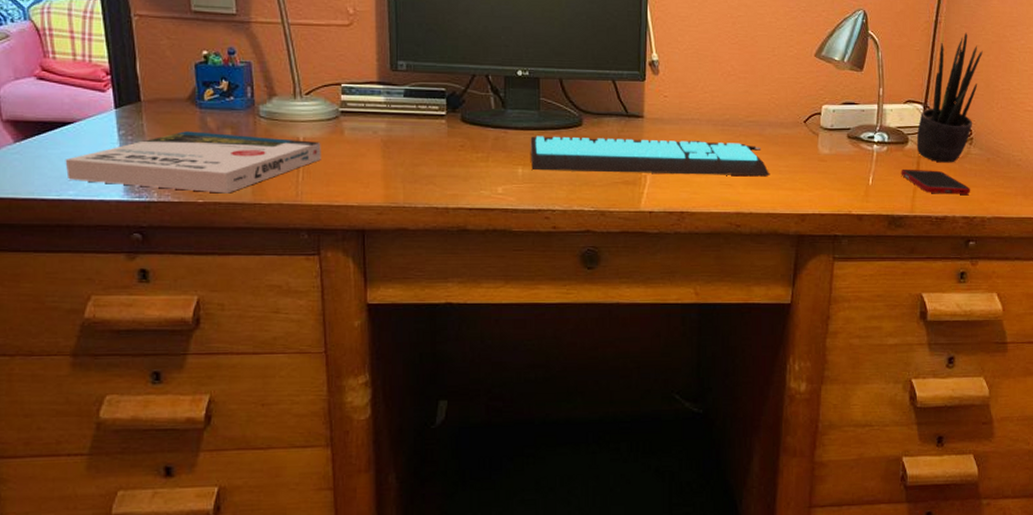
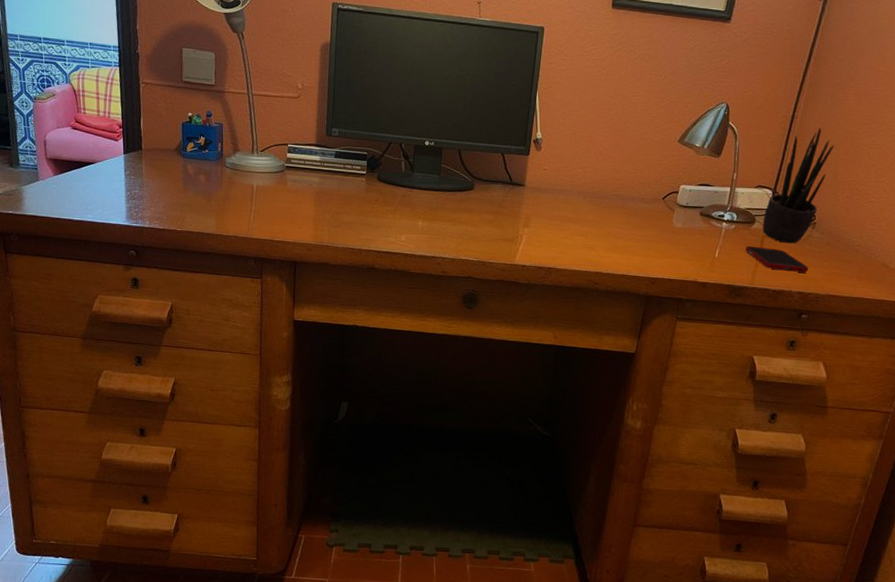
book: present [65,131,321,194] -> none [87,175,269,225]
computer keyboard: present [530,136,770,176] -> none [429,196,629,243]

